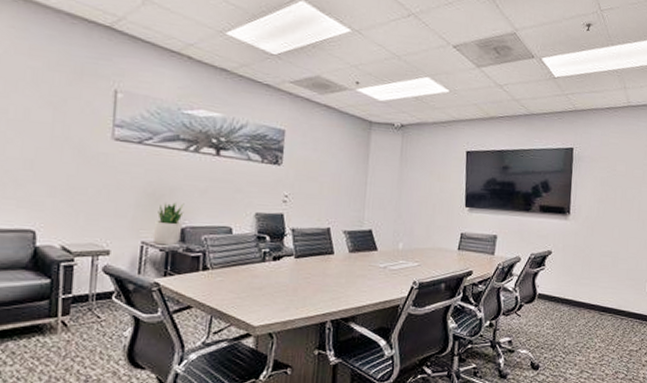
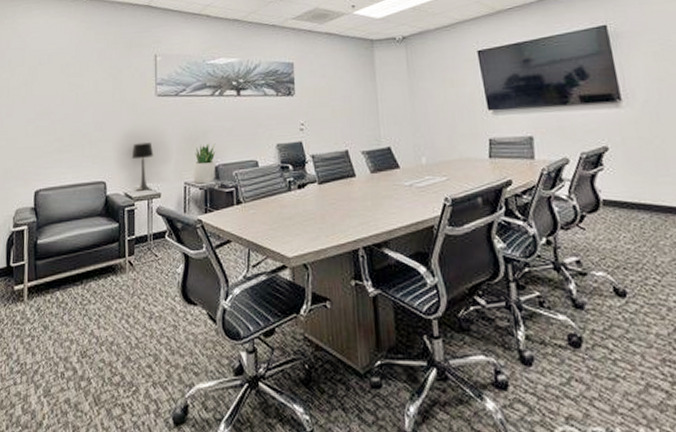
table lamp: none [73,191,105,246] -> present [131,142,154,191]

